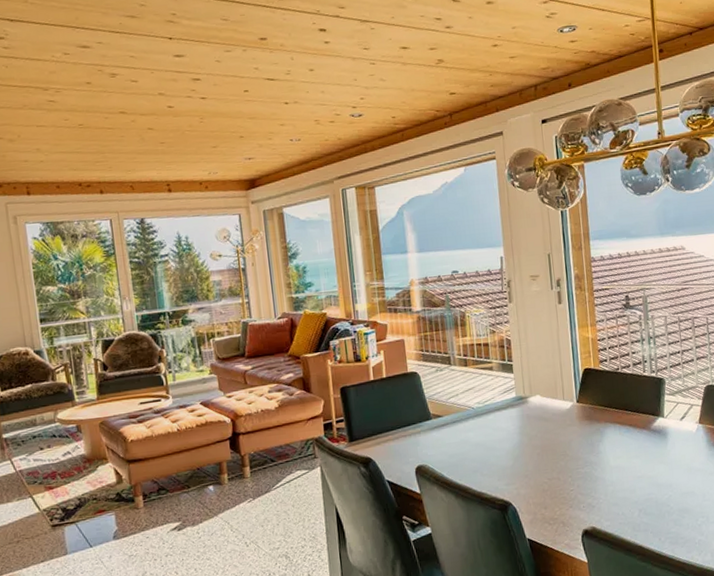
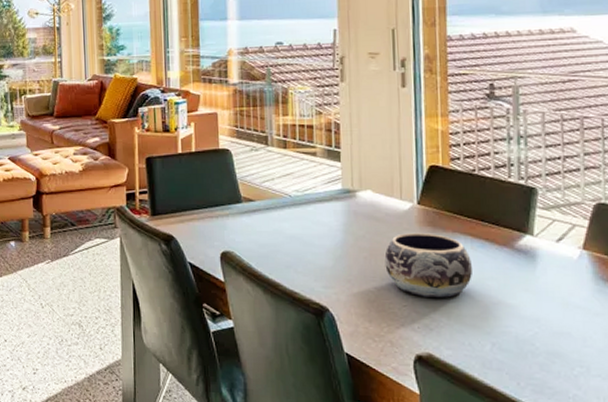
decorative bowl: none [553,426,622,481] -> present [384,232,472,299]

